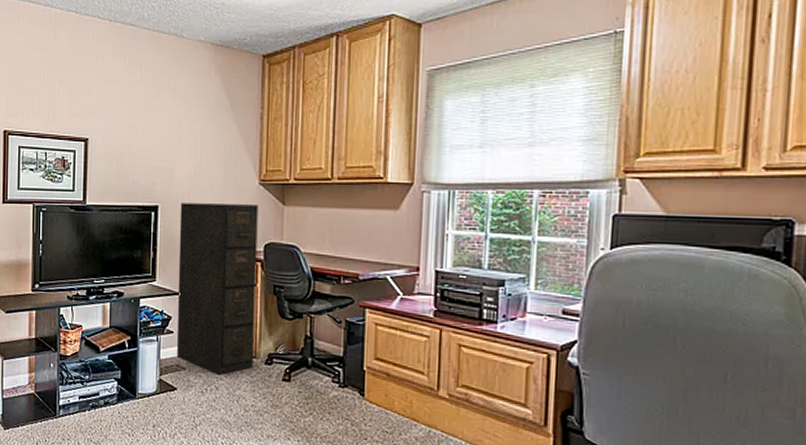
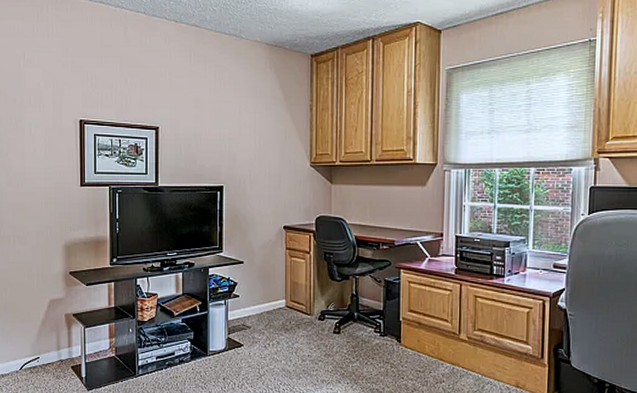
filing cabinet: present [176,203,259,375] -> none [242,183,310,331]

